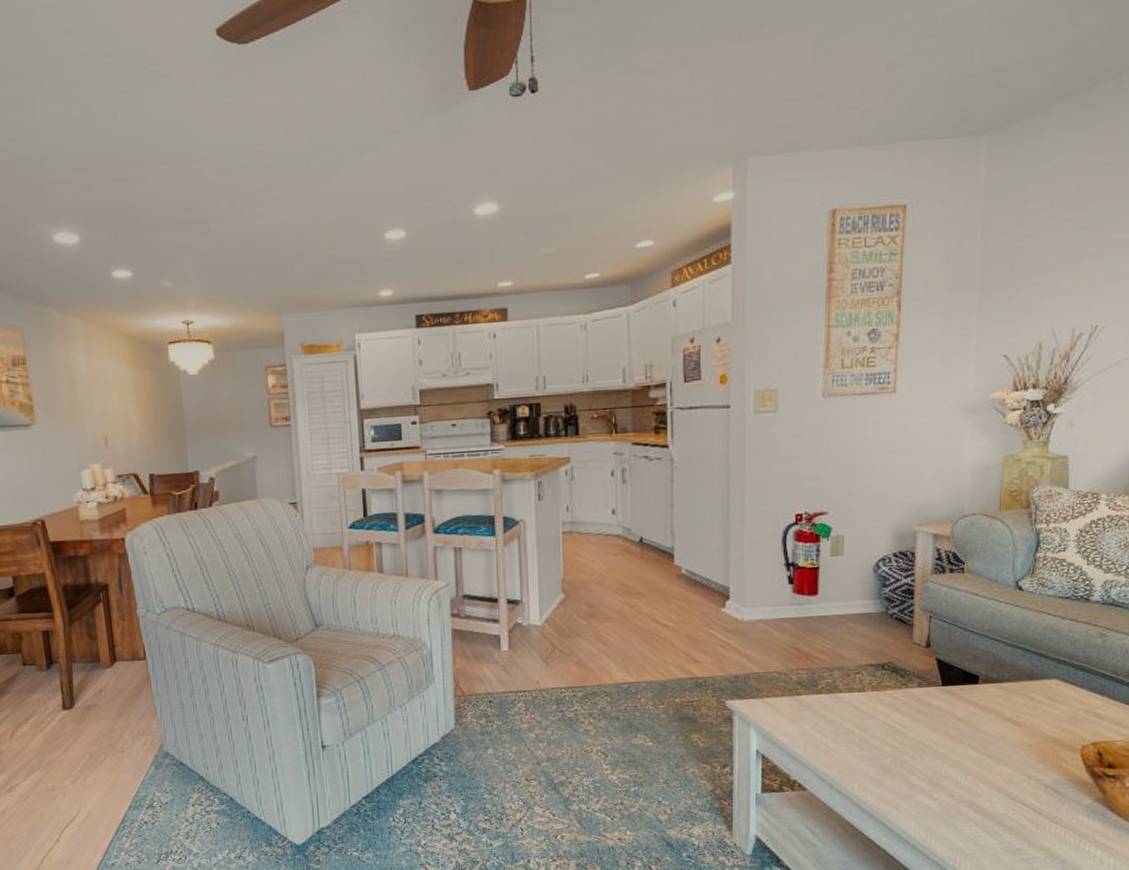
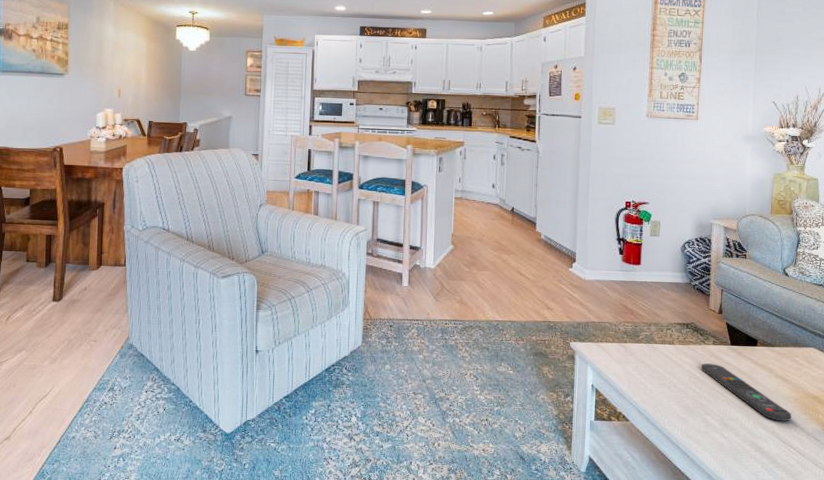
remote control: none [901,710,1024,774] -> present [700,363,792,422]

